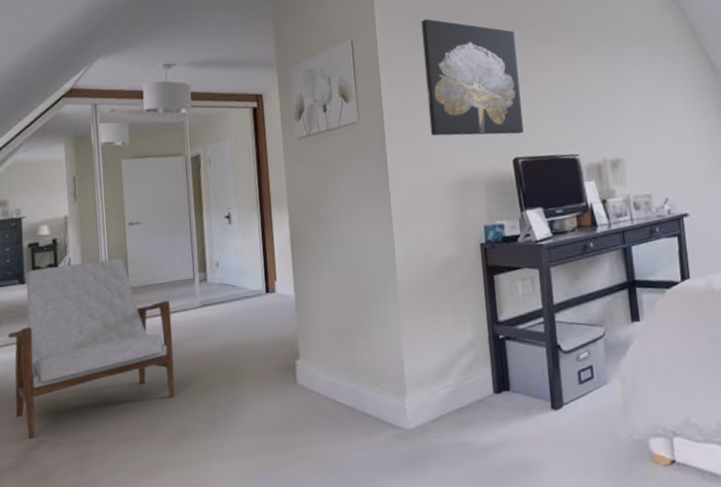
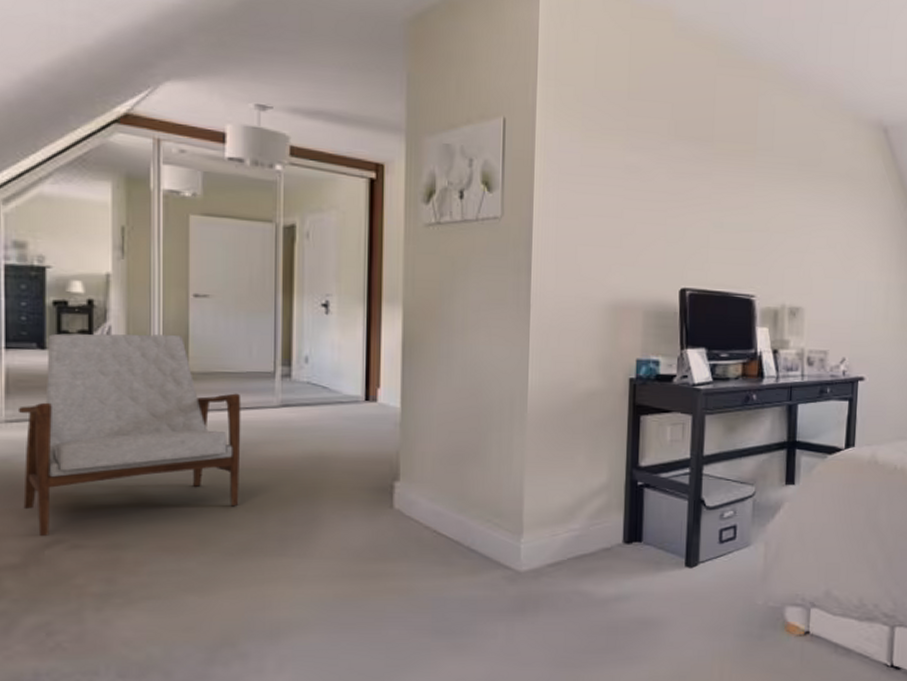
wall art: present [421,18,524,136] -> none [587,108,701,262]

